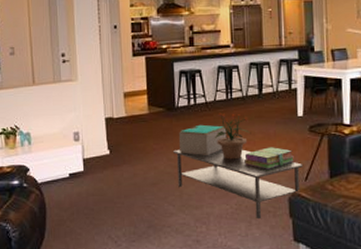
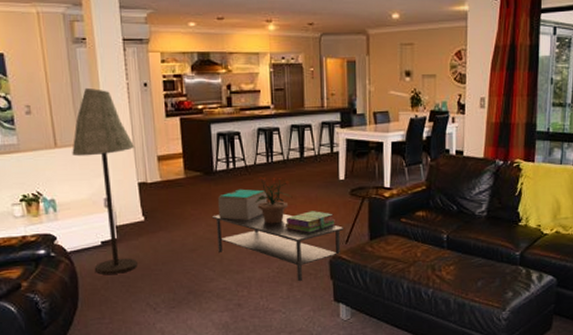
floor lamp: none [48,30,103,206] -> present [72,87,138,274]

